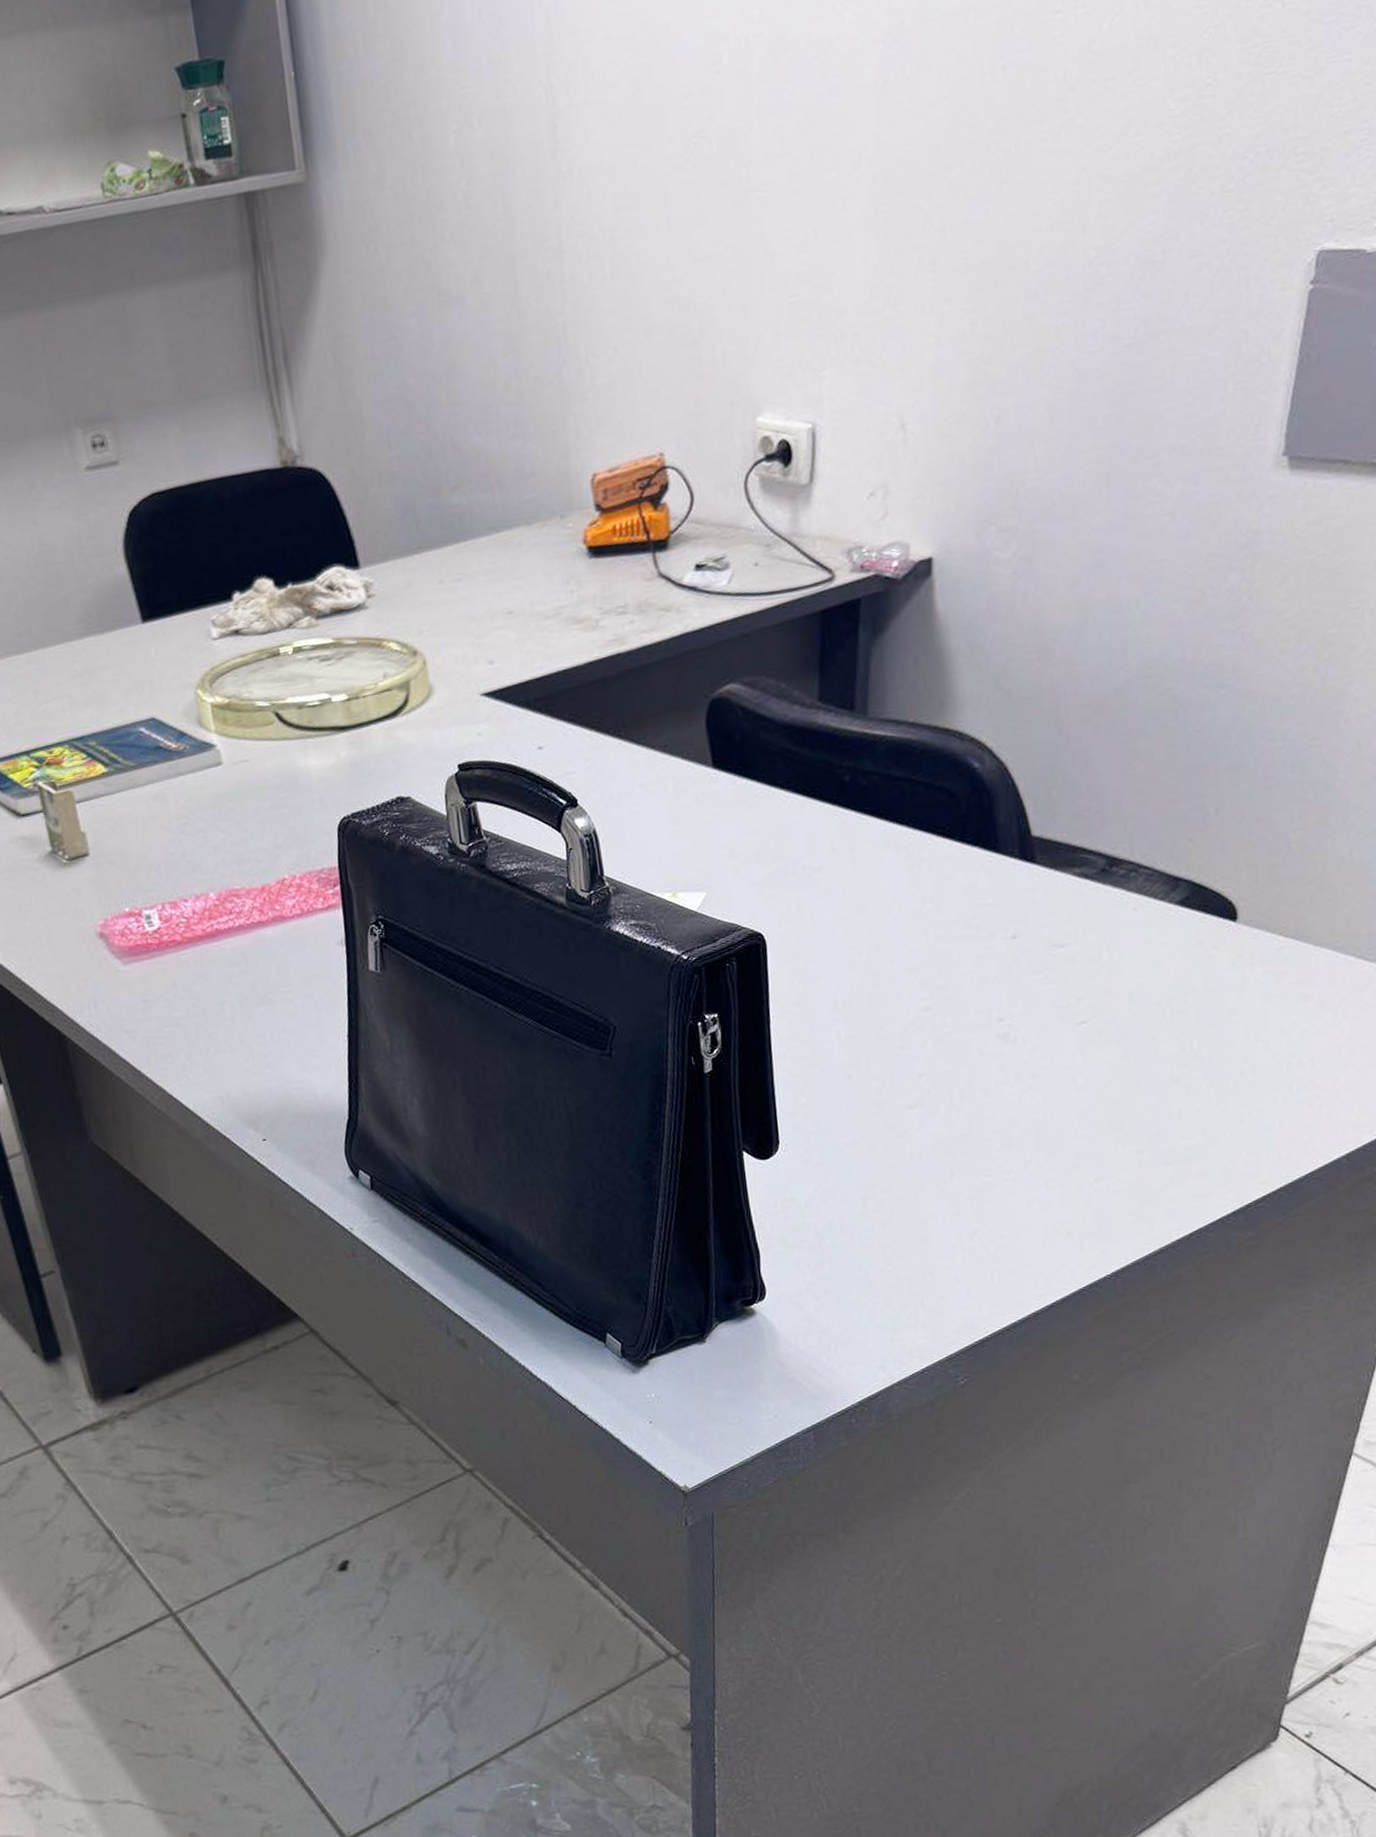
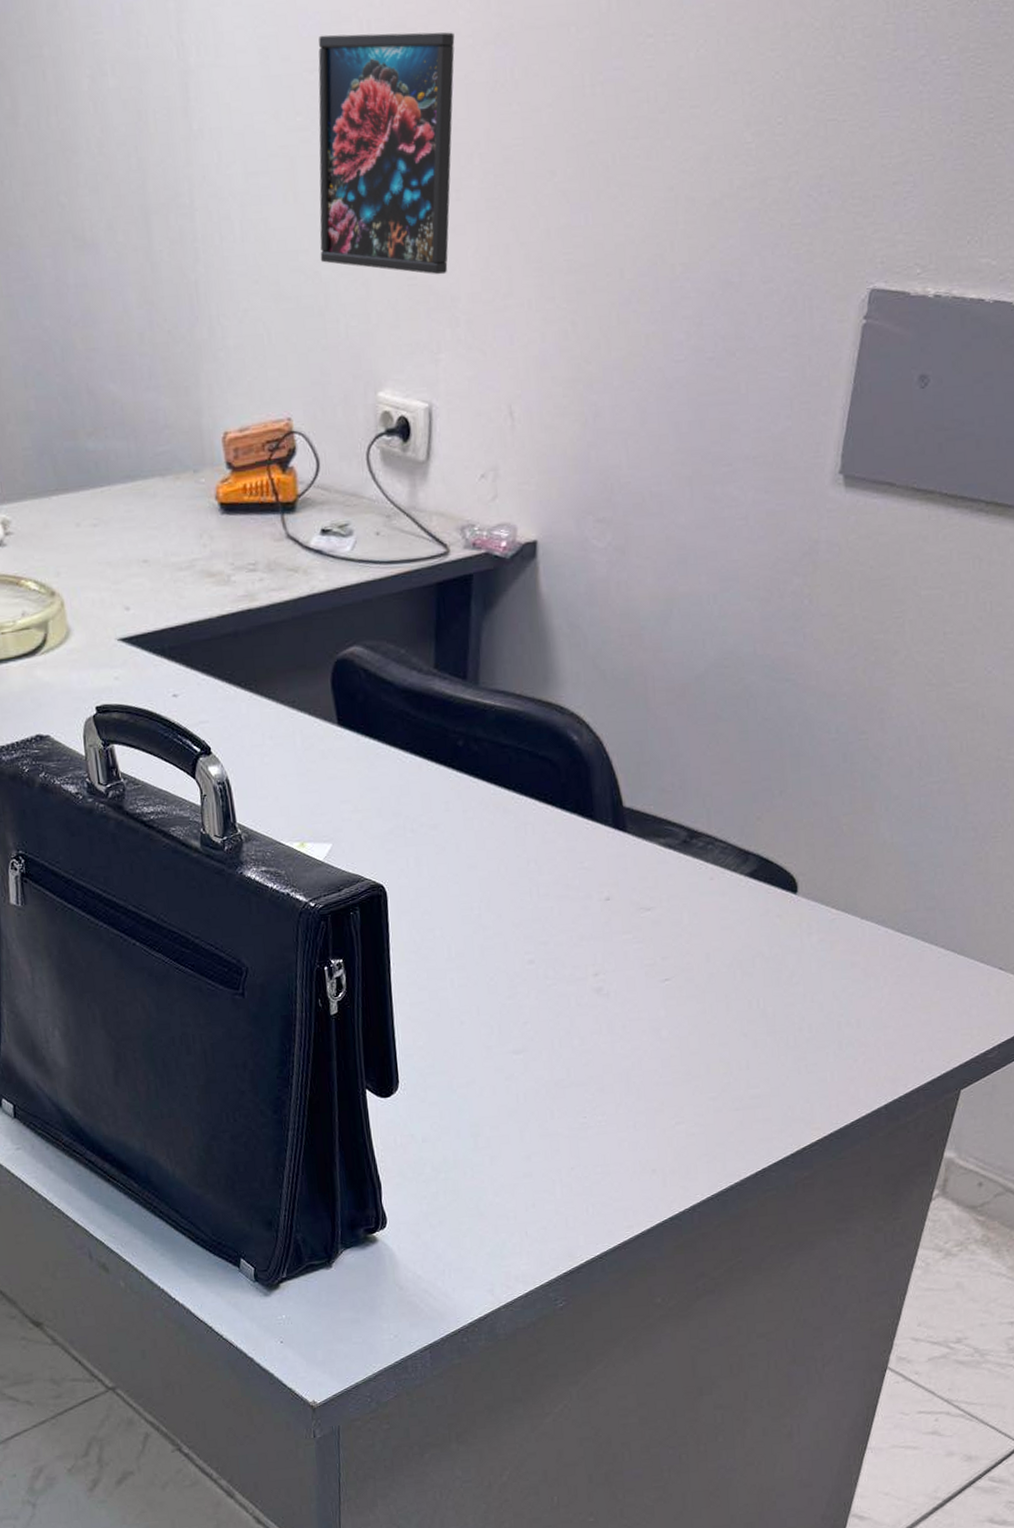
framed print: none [693,36,840,291] -> present [318,32,455,275]

